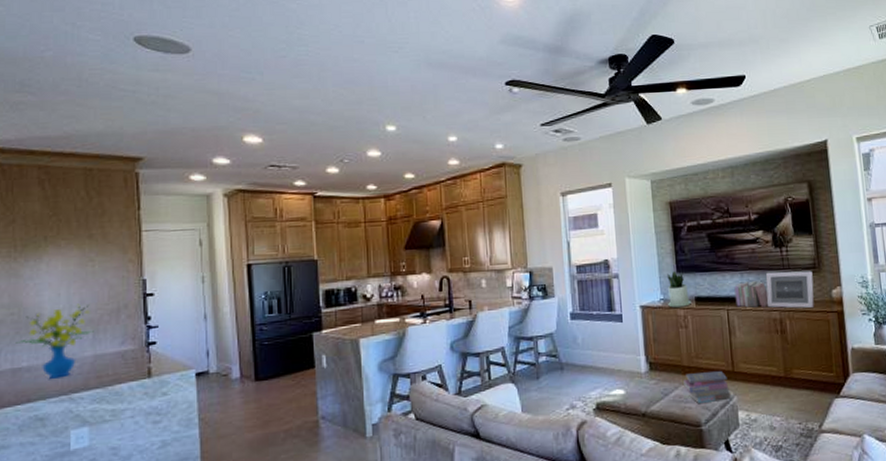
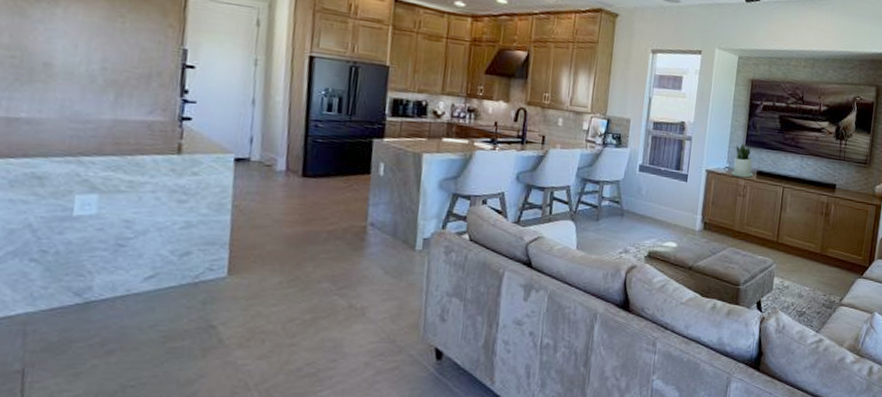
bouquet: present [16,304,94,379] -> none [14,61,116,138]
books: present [684,370,732,404] -> none [731,238,772,266]
books: present [734,281,769,309] -> none [791,165,822,191]
picture frame: present [765,270,814,309] -> none [818,160,863,199]

